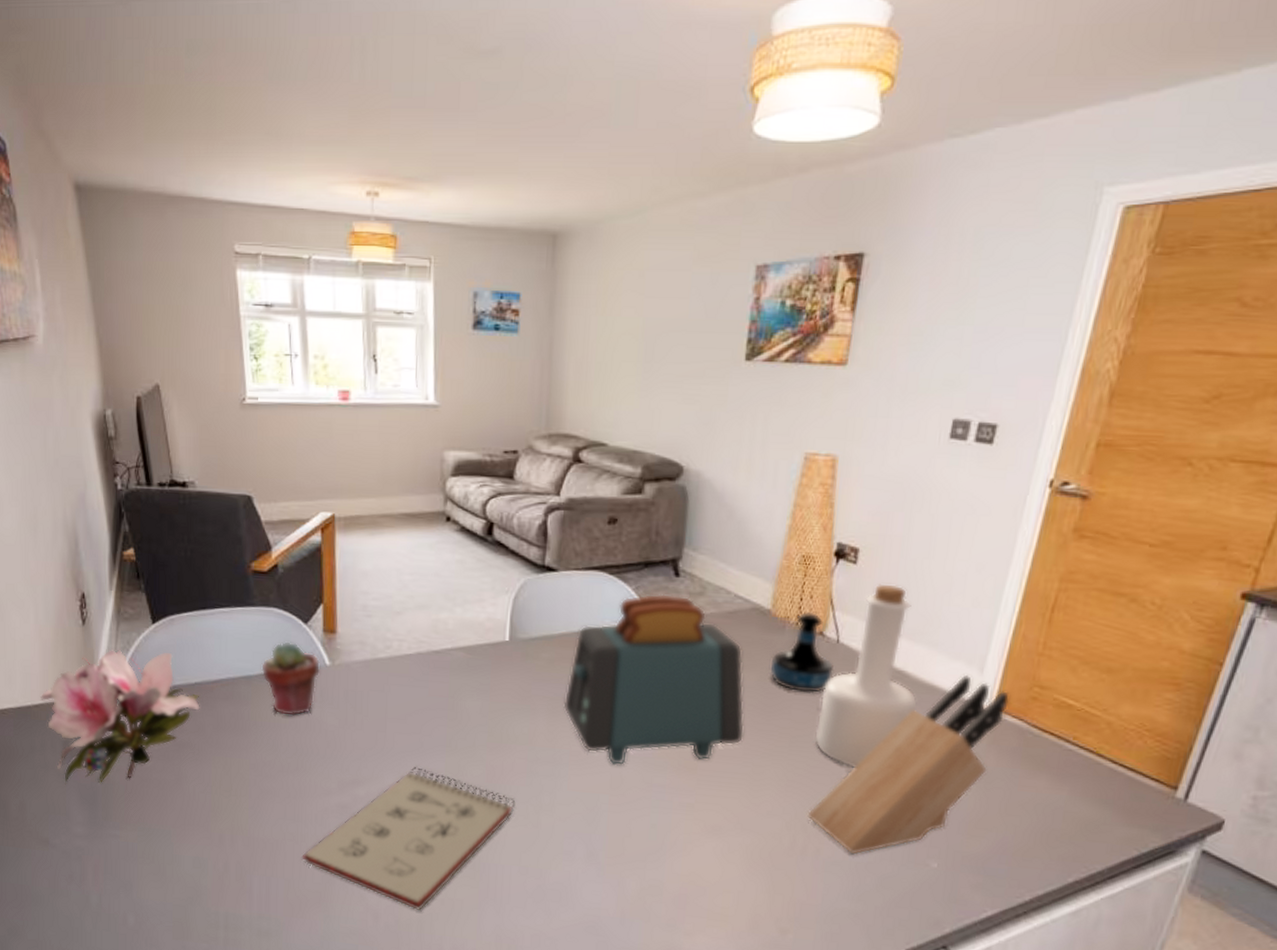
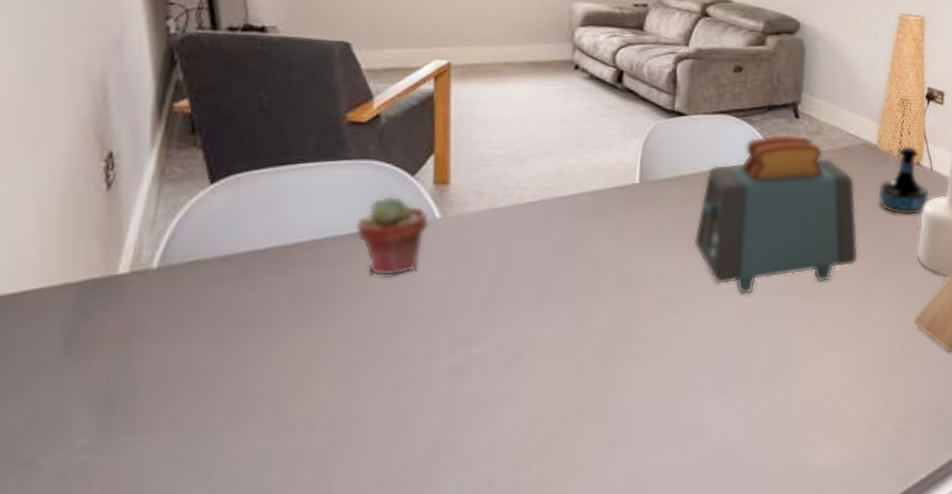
flower: present [41,649,200,785] -> none [34,216,273,387]
notepad: present [301,766,516,911] -> none [399,316,646,470]

